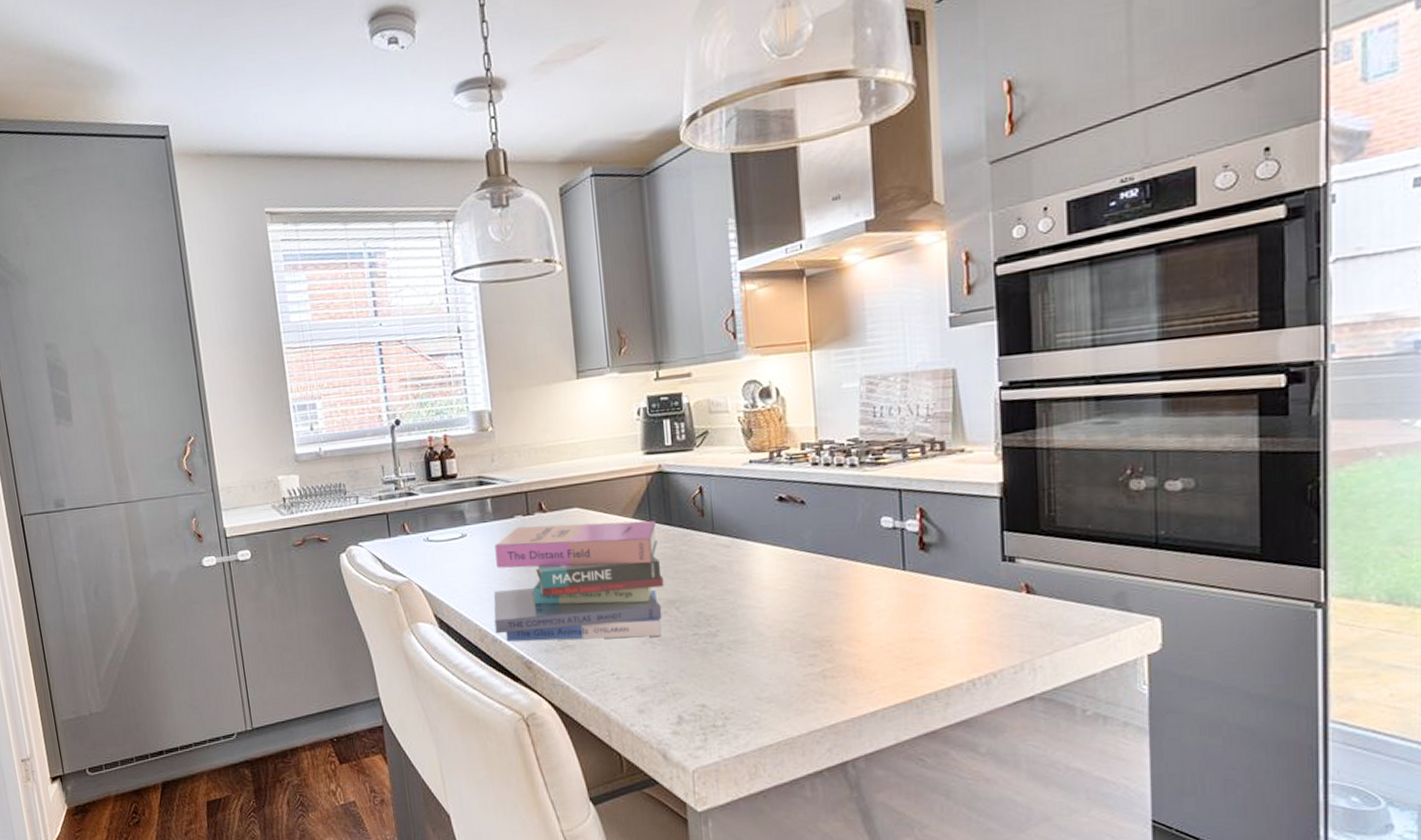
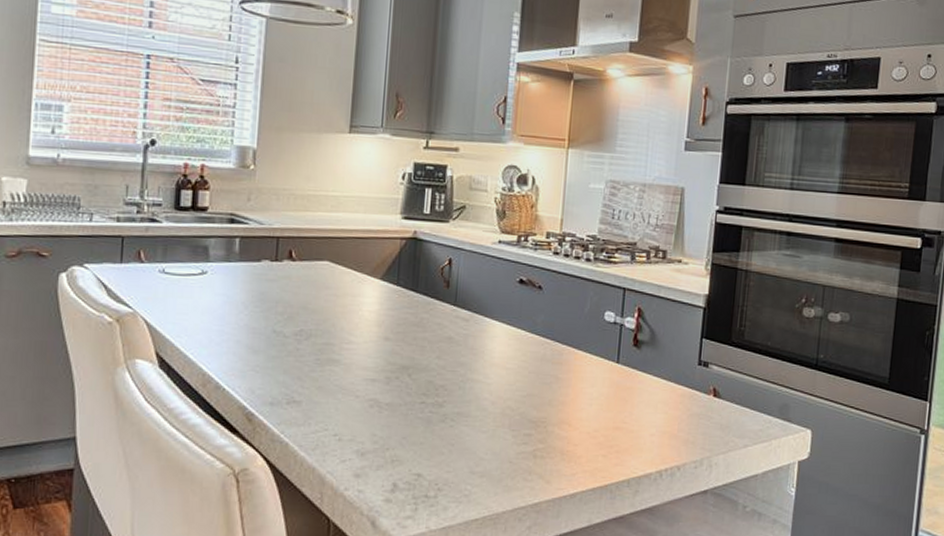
books: present [493,520,664,642] -> none [220,272,404,401]

